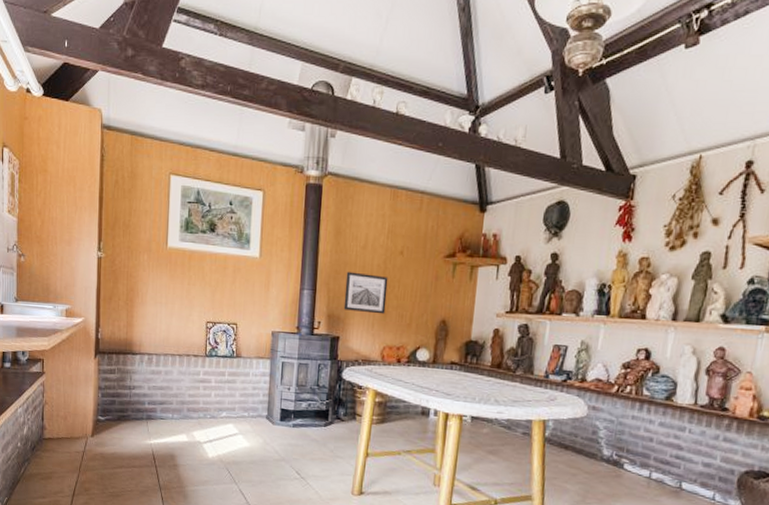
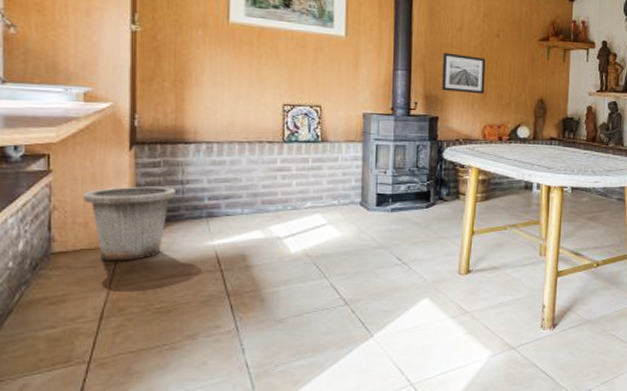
trash can: none [64,389,125,451] -> present [83,186,176,262]

